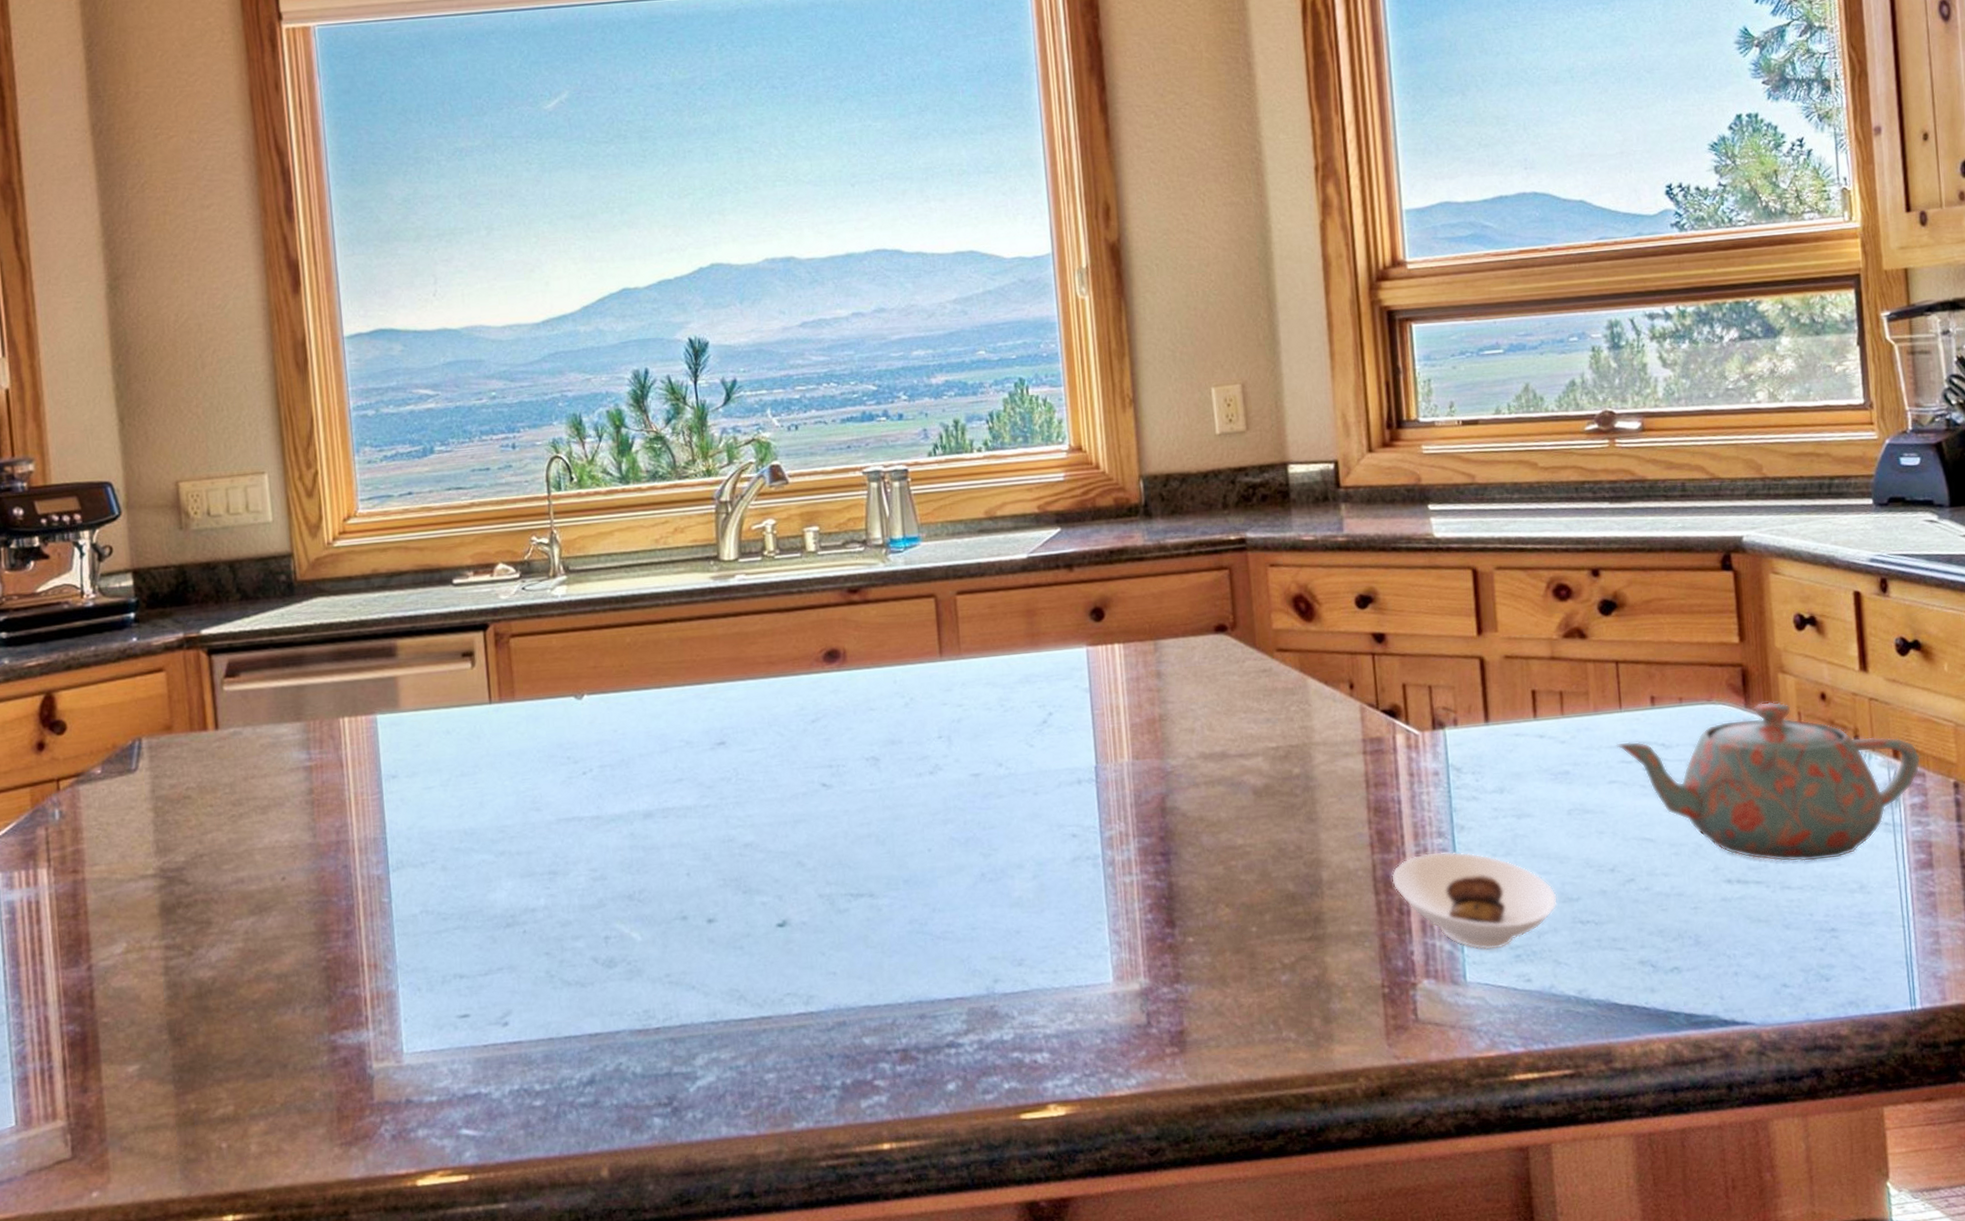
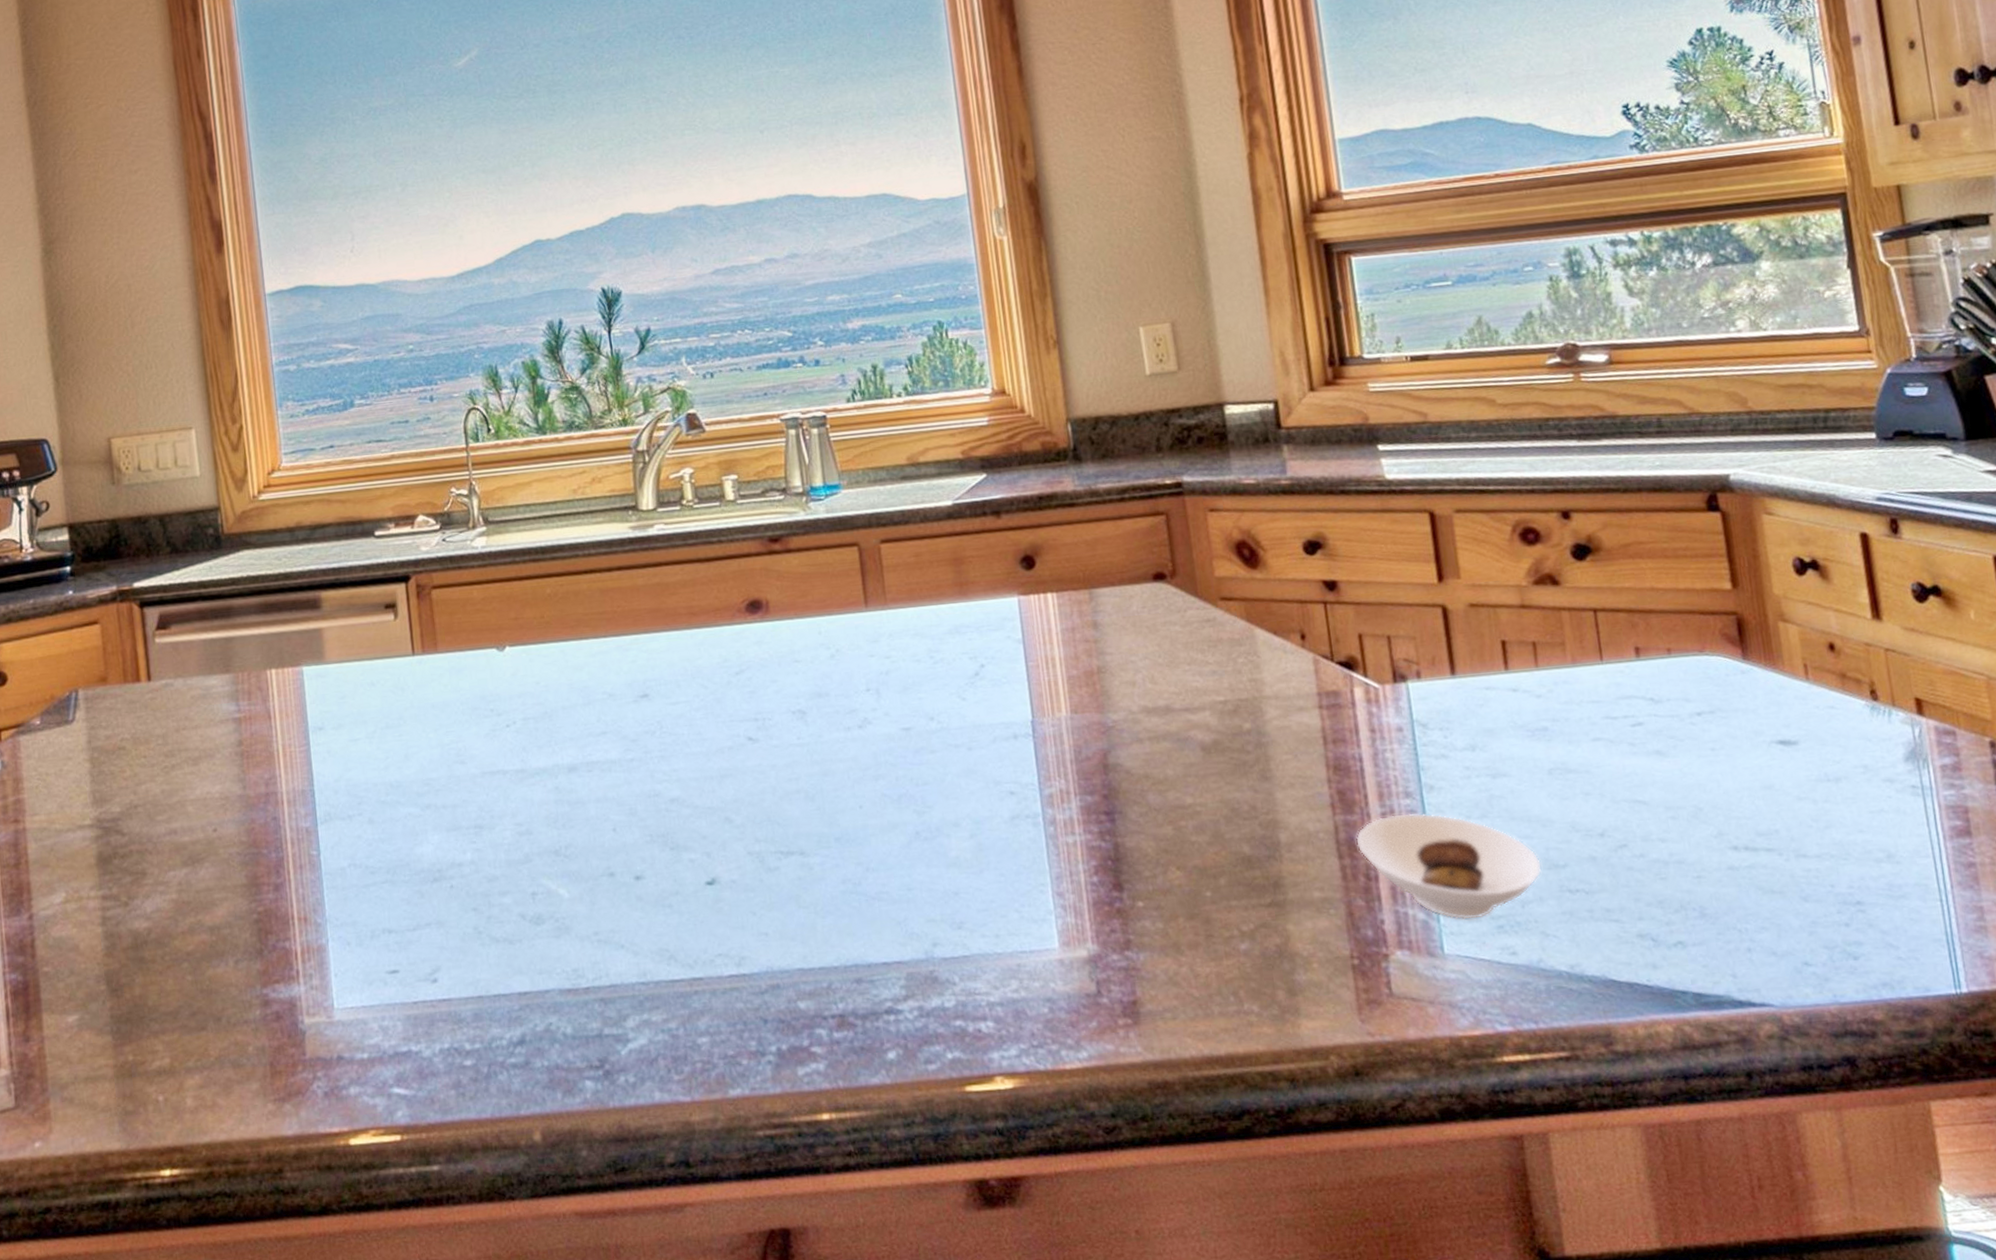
teapot: present [1616,702,1921,862] -> none [1598,653,1950,828]

